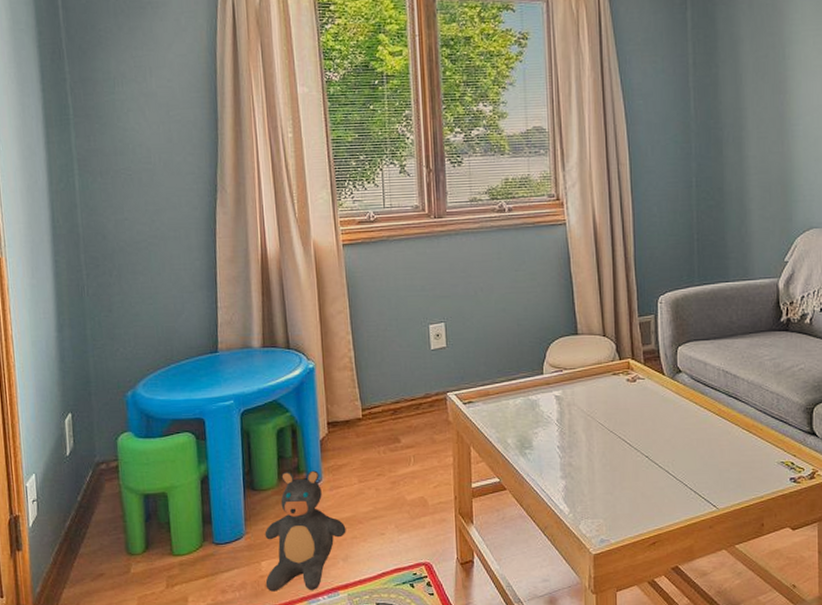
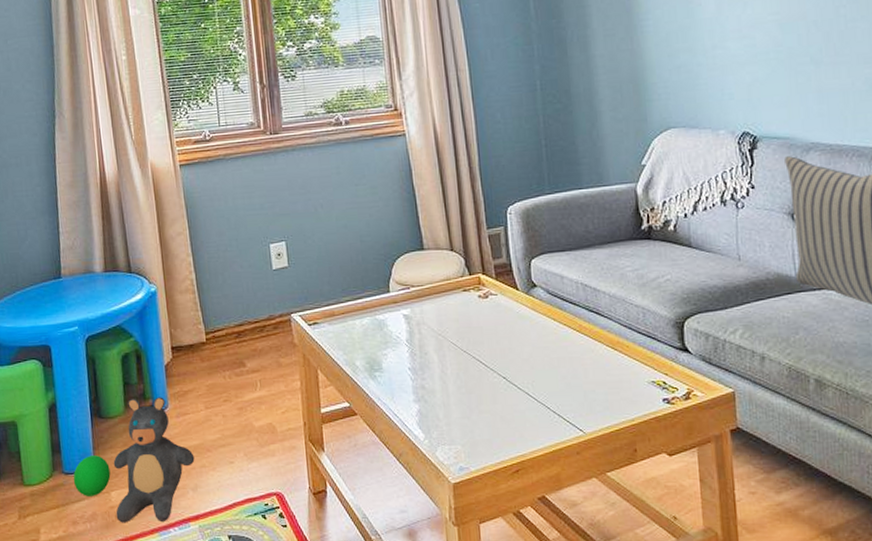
ball: none [223,527,262,566] -> present [73,455,111,496]

